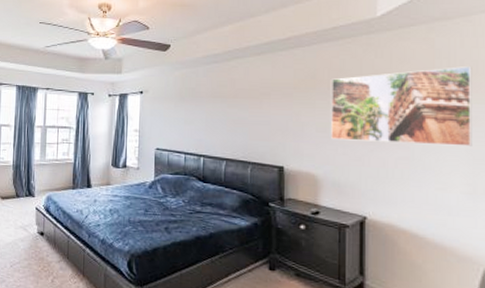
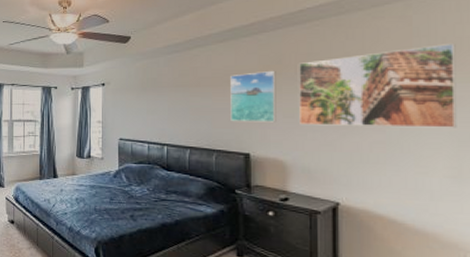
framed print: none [266,84,310,136] -> present [230,70,276,122]

